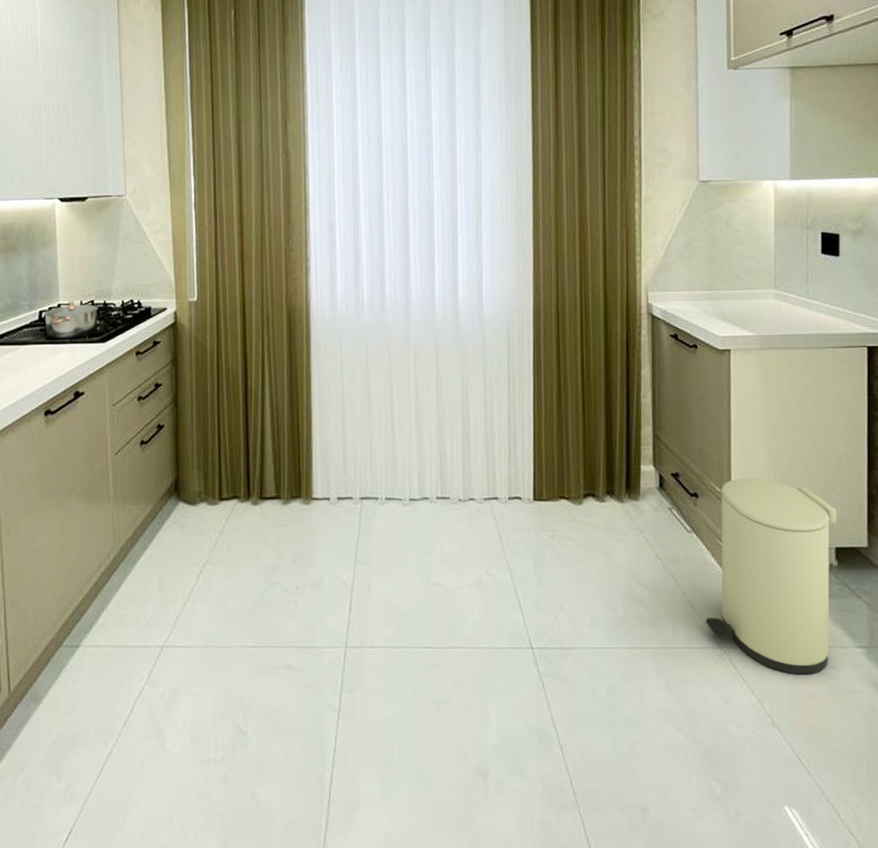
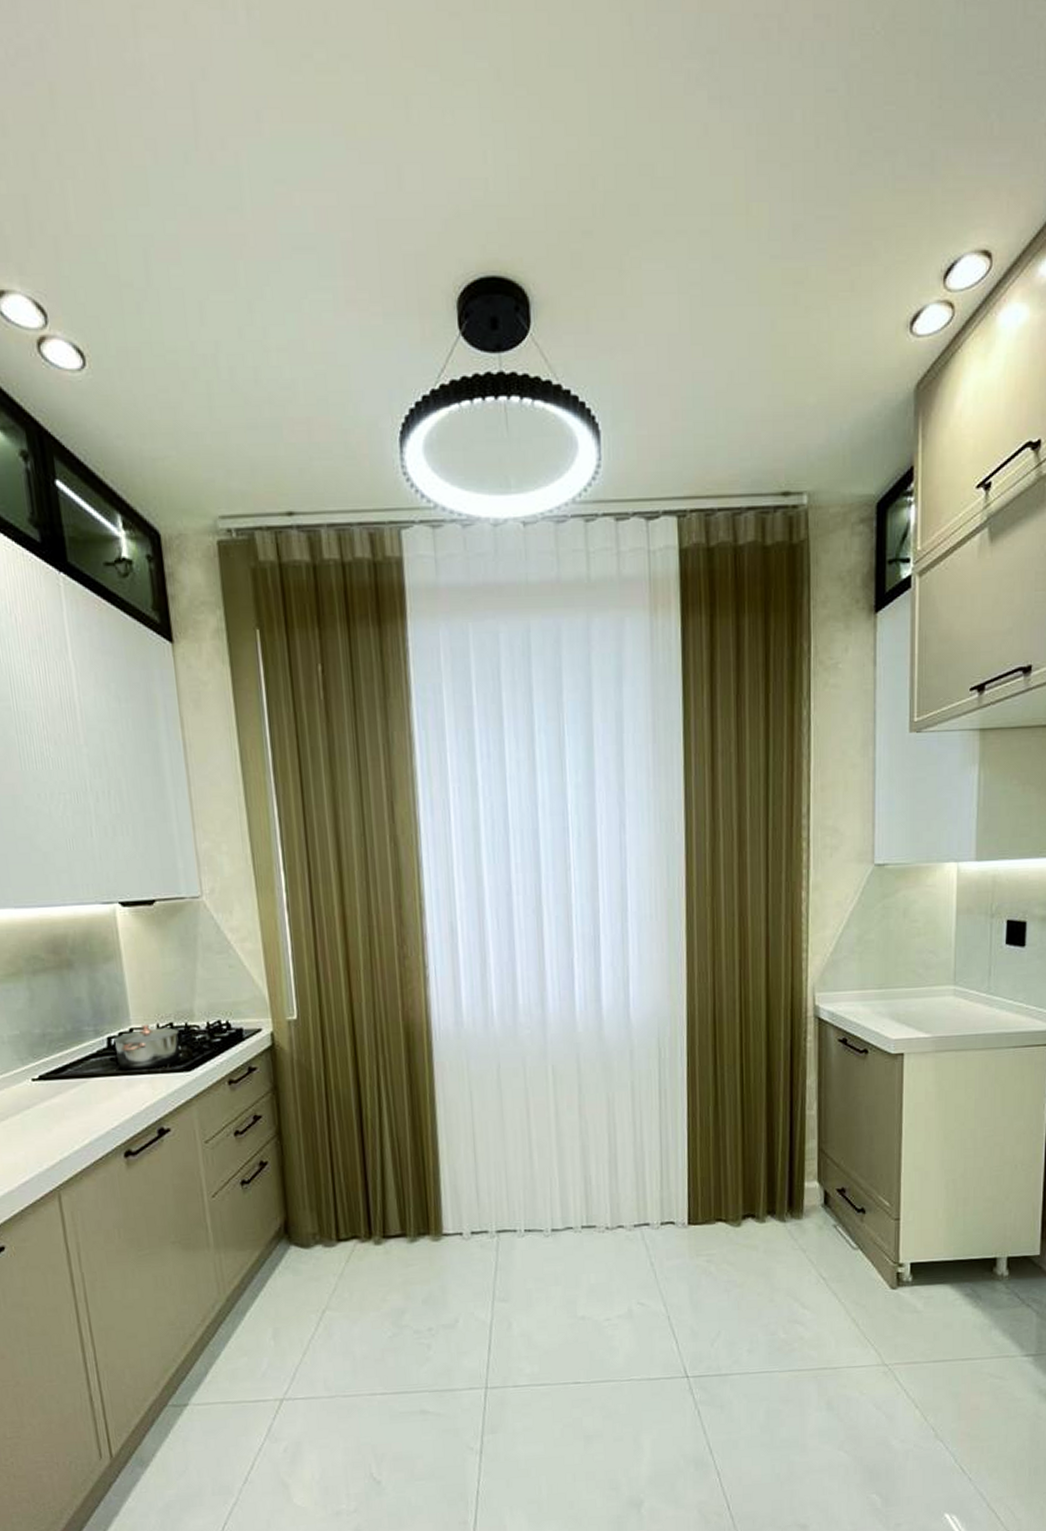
pedal bin: present [705,478,837,675] -> none [869,1189,1010,1387]

